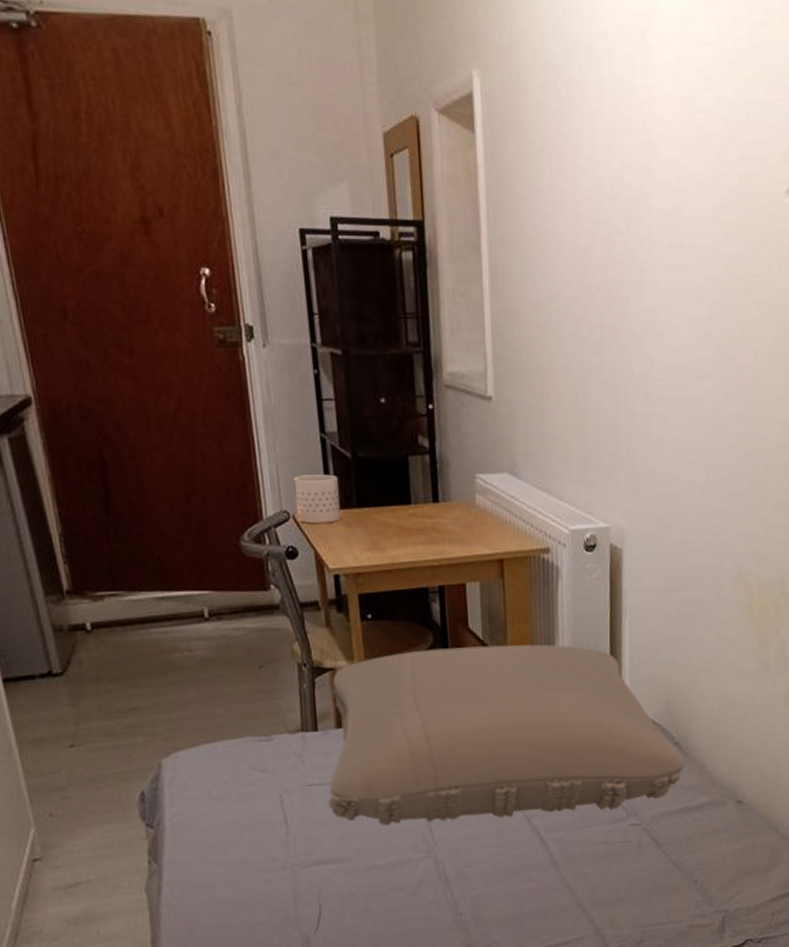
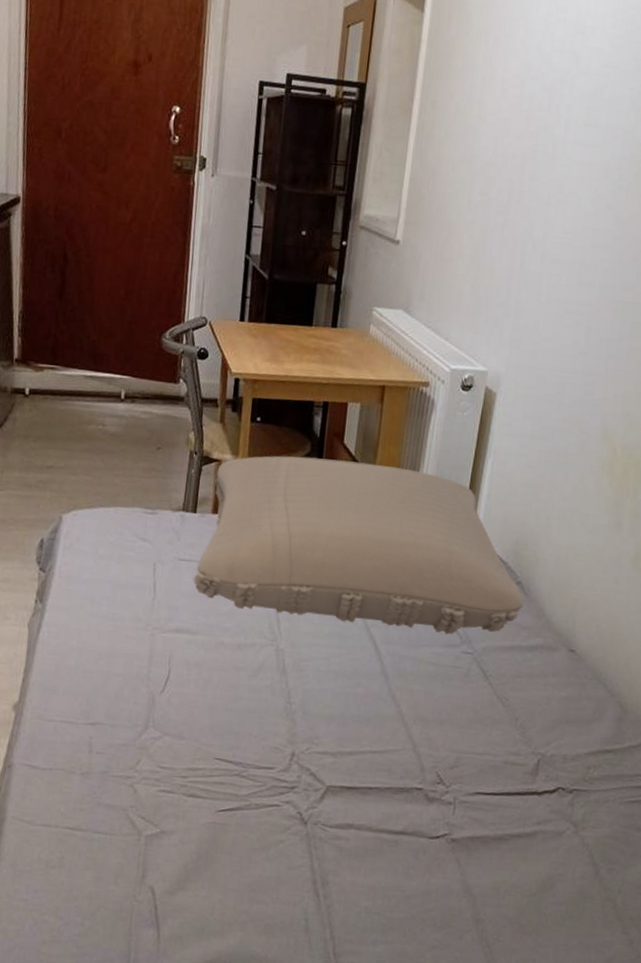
mug: present [293,474,342,523] -> none [213,288,254,333]

